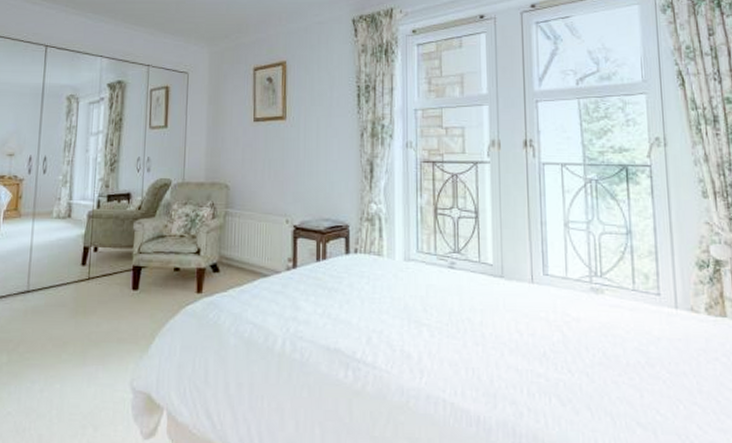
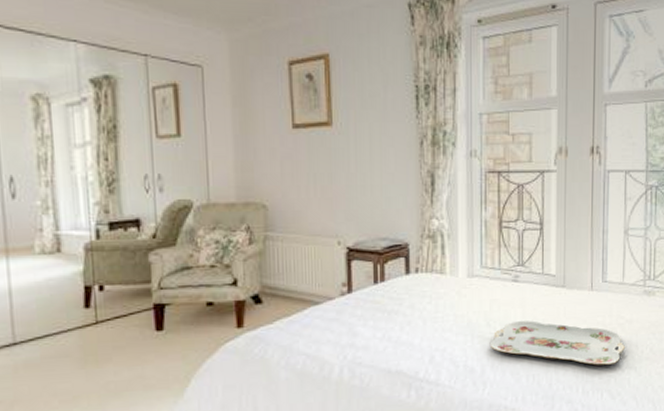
serving tray: none [428,309,573,366] -> present [491,320,625,365]

